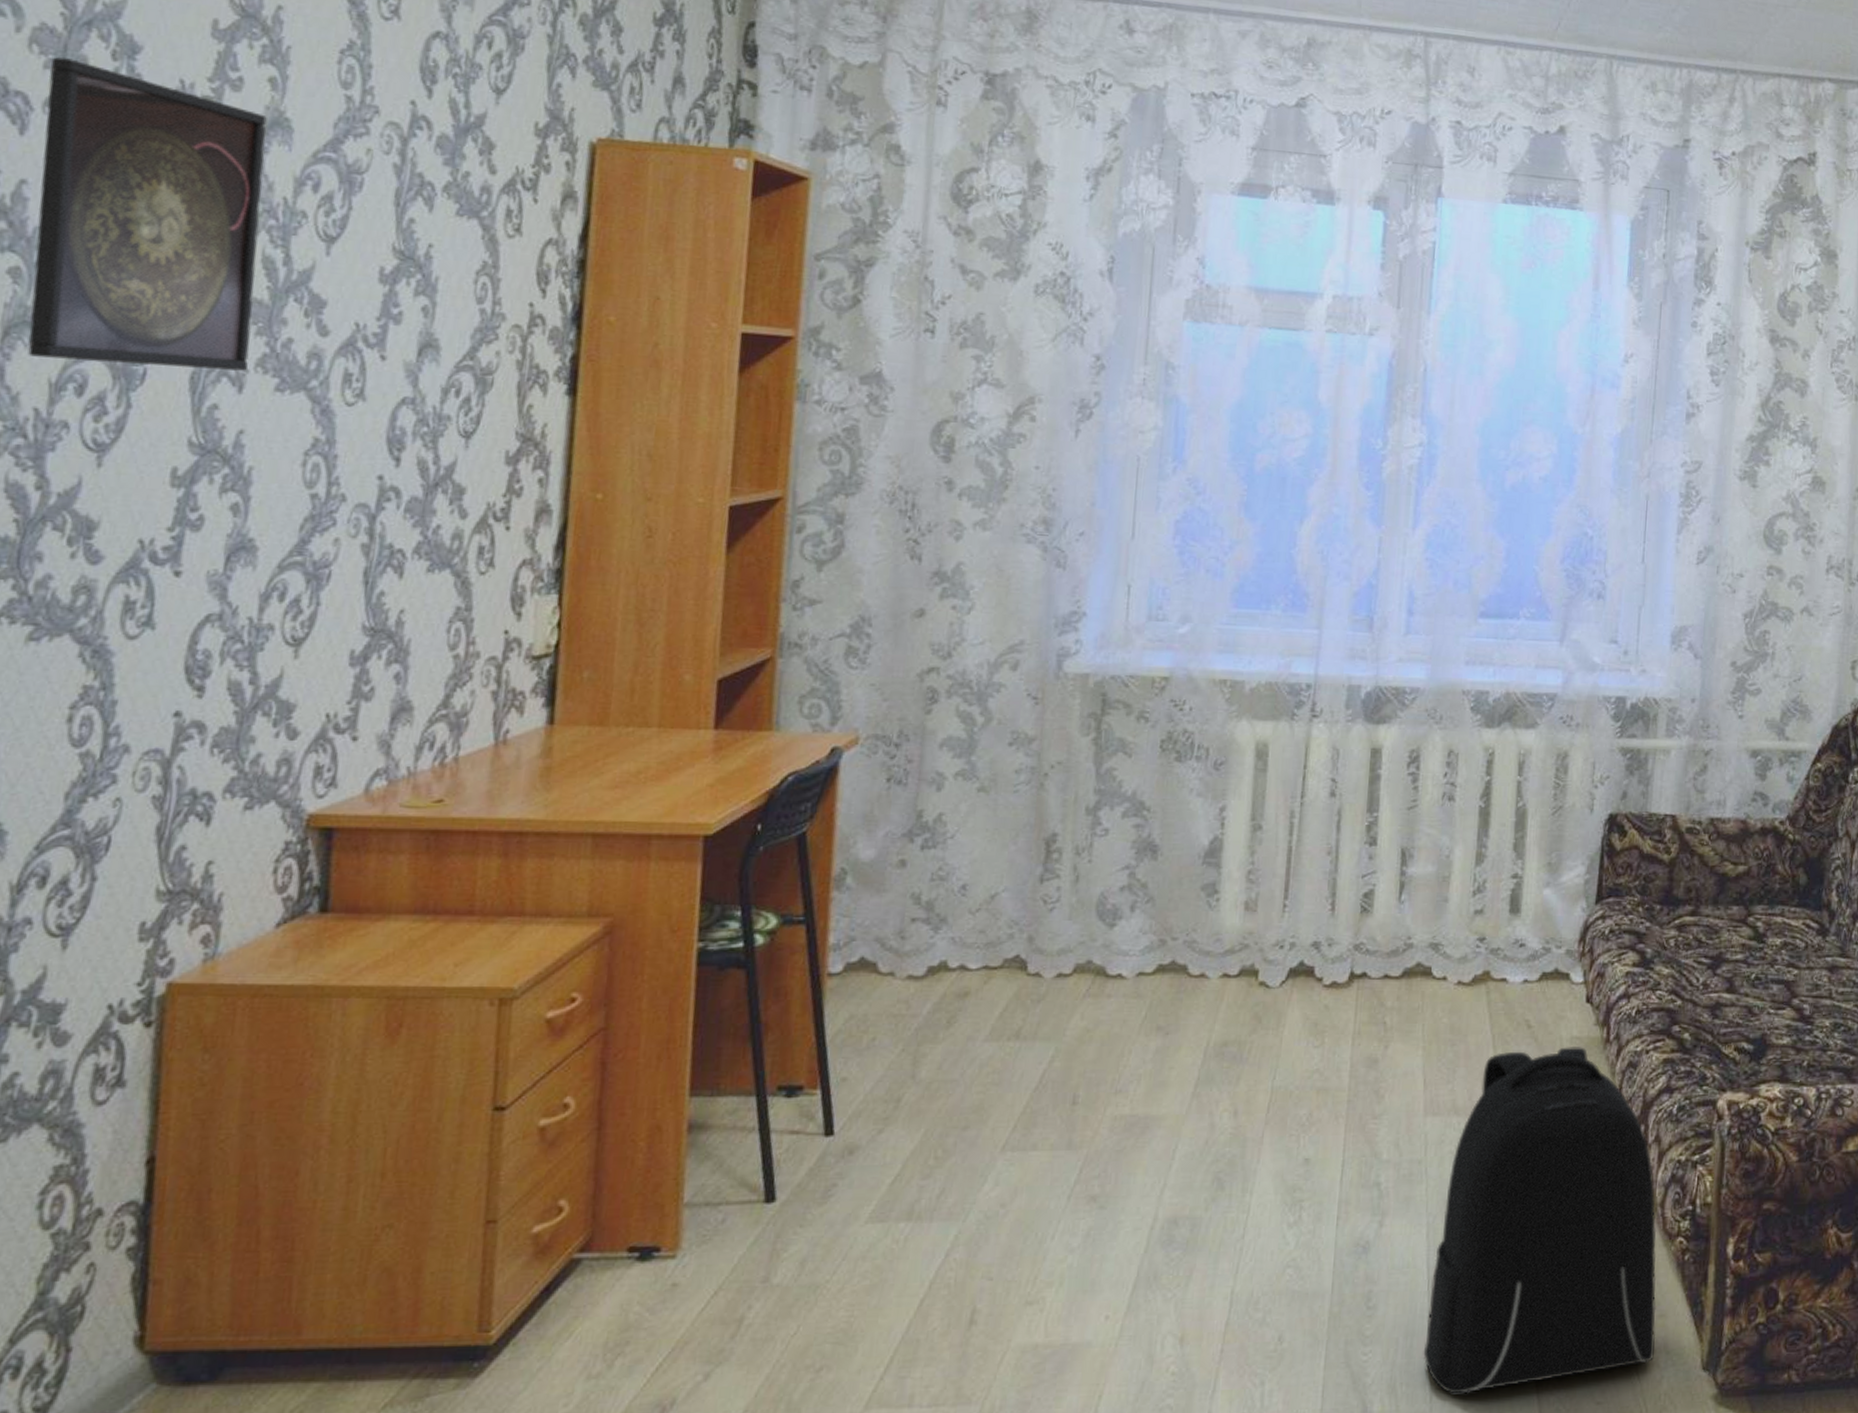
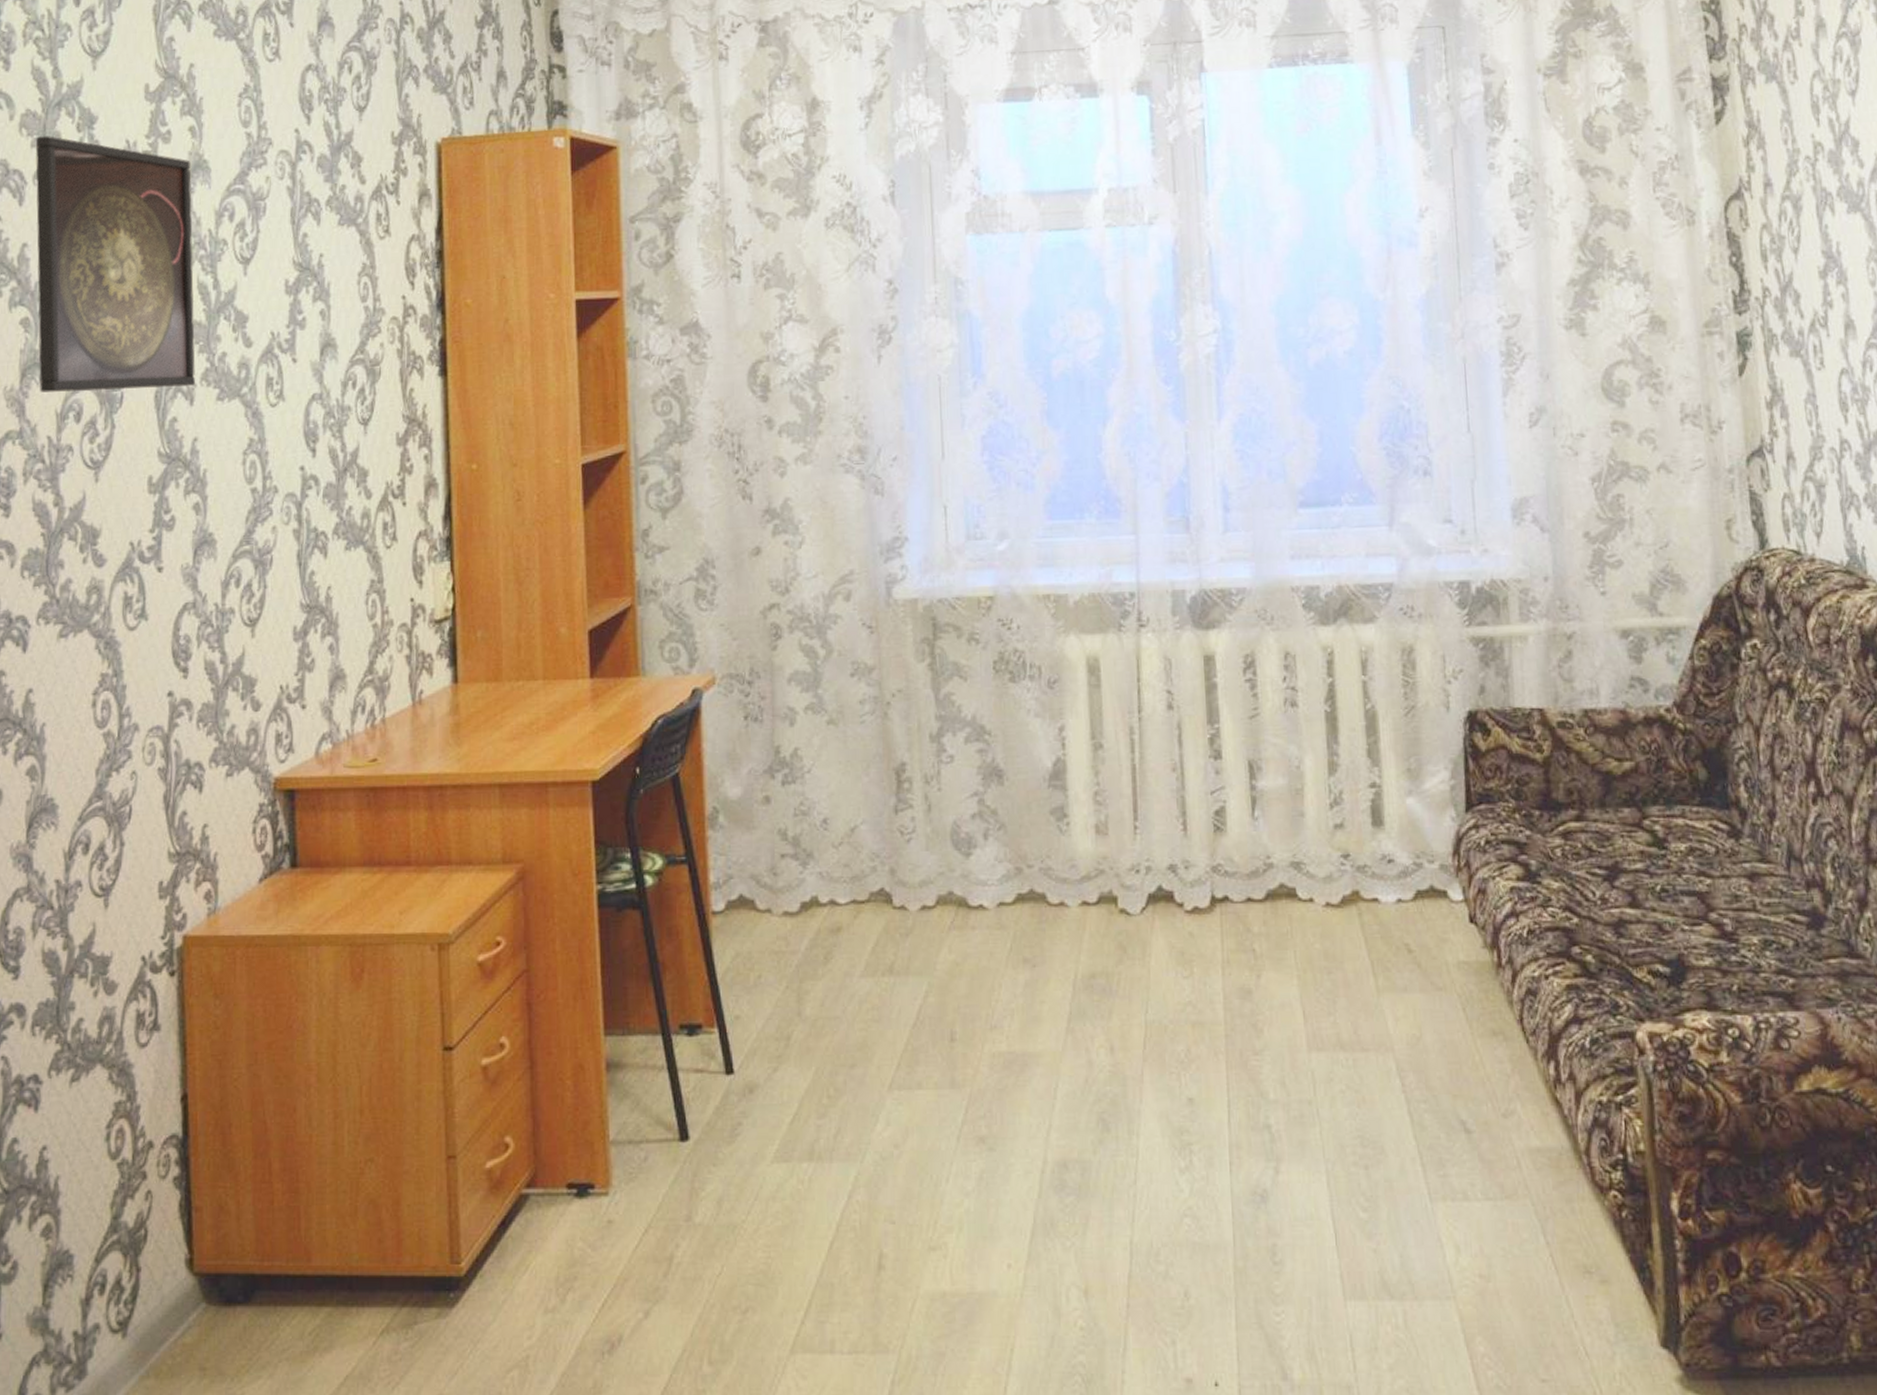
backpack: present [1423,1047,1657,1394] -> none [1338,973,1601,1363]

